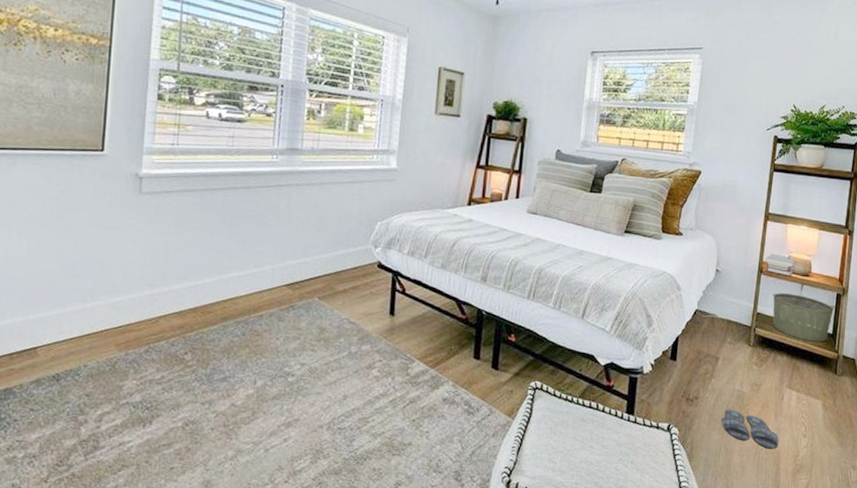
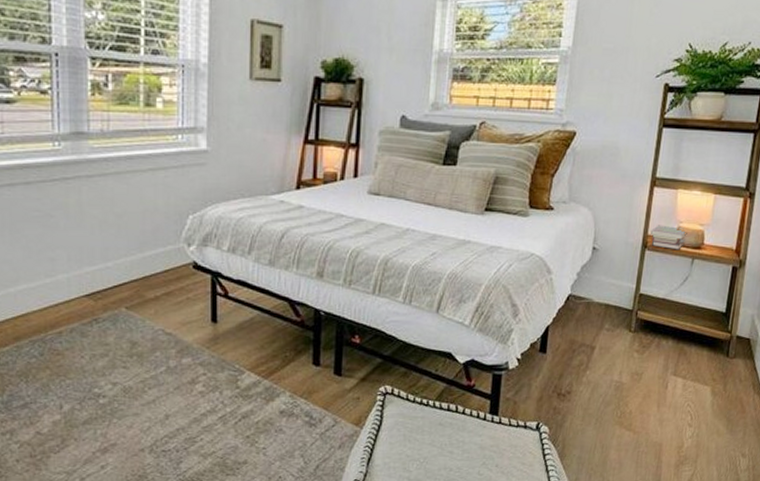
slippers: present [721,409,779,449] -> none [596,402,662,442]
basket: present [772,293,835,342] -> none [657,270,730,323]

